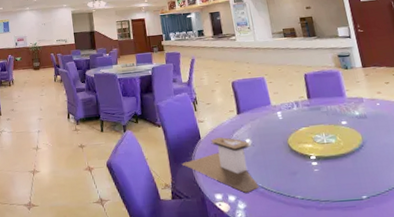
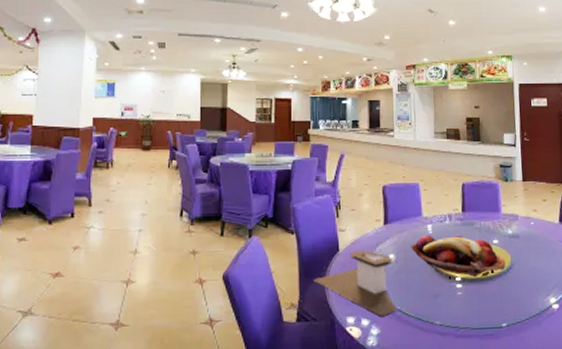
fruit basket: none [264,120,358,156] -> present [410,234,506,278]

